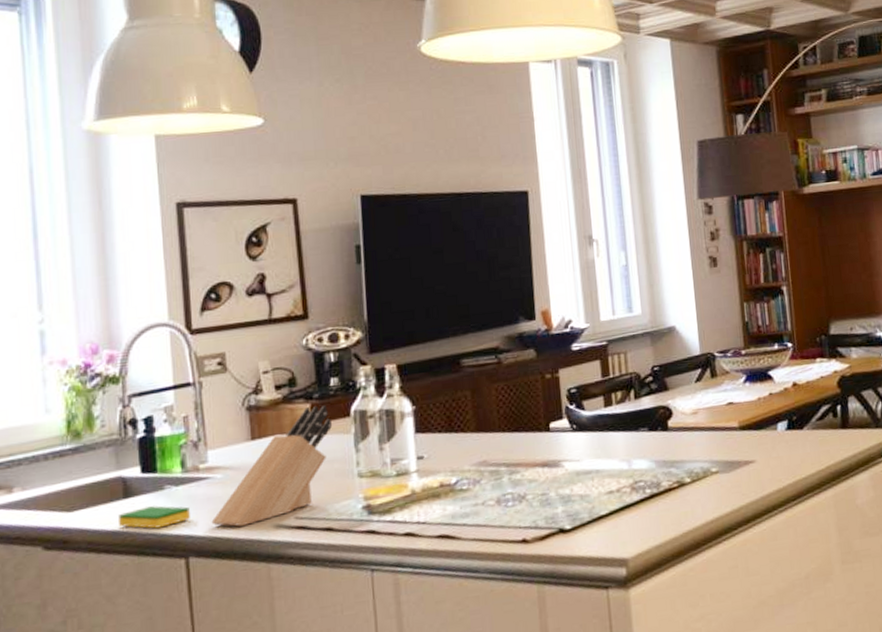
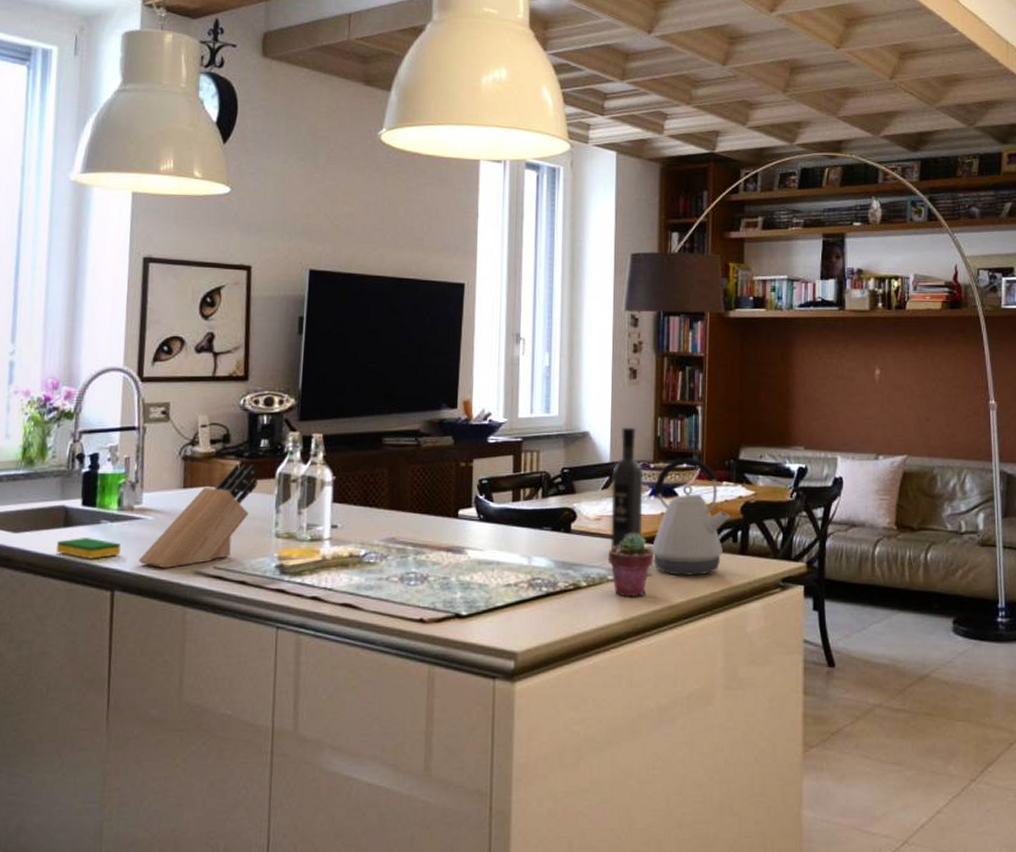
wine bottle: none [704,316,742,441] -> present [610,427,643,549]
potted succulent: none [708,422,756,487] -> present [608,533,653,597]
kettle: none [748,339,828,458] -> present [650,458,730,576]

